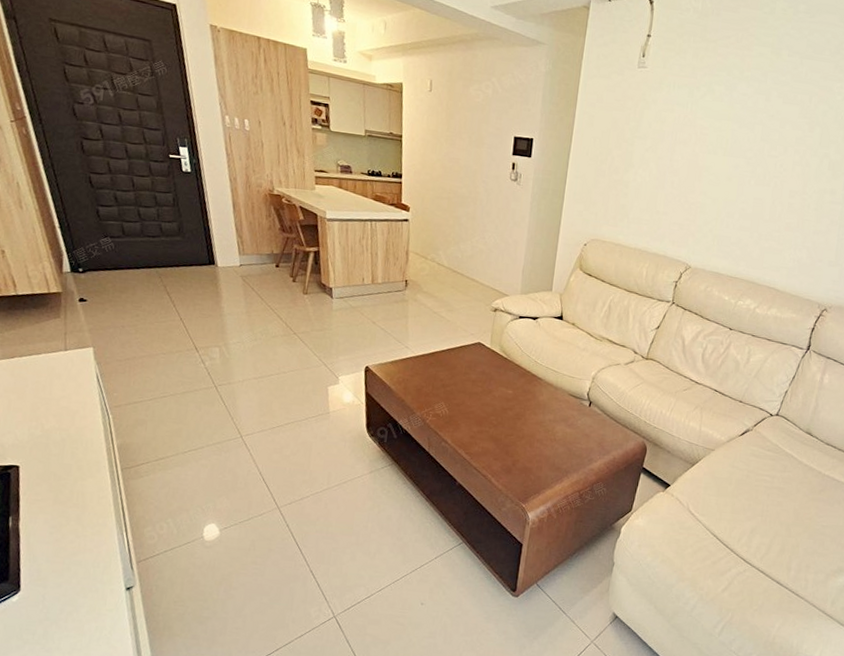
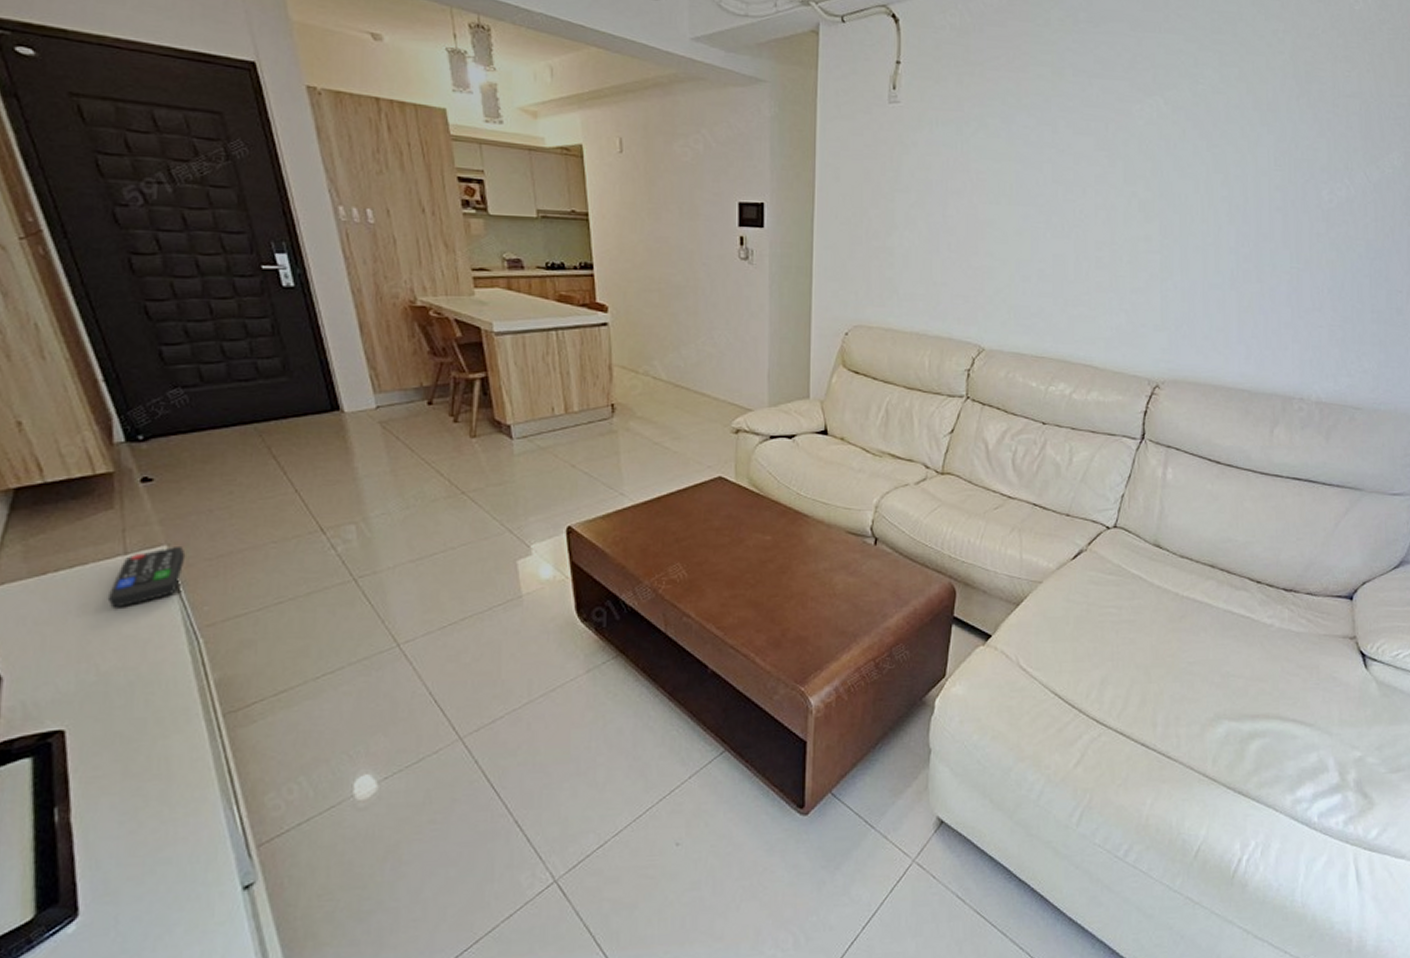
remote control: none [52,348,105,387] -> present [107,545,186,608]

